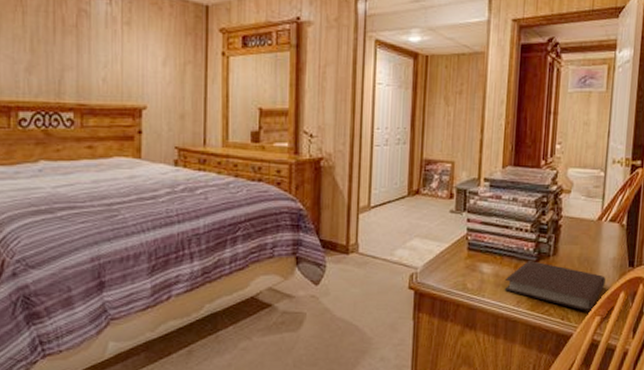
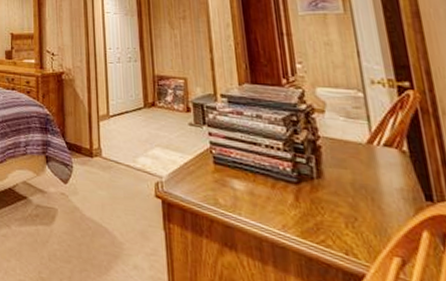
notebook: present [504,261,606,311] -> none [262,181,397,249]

